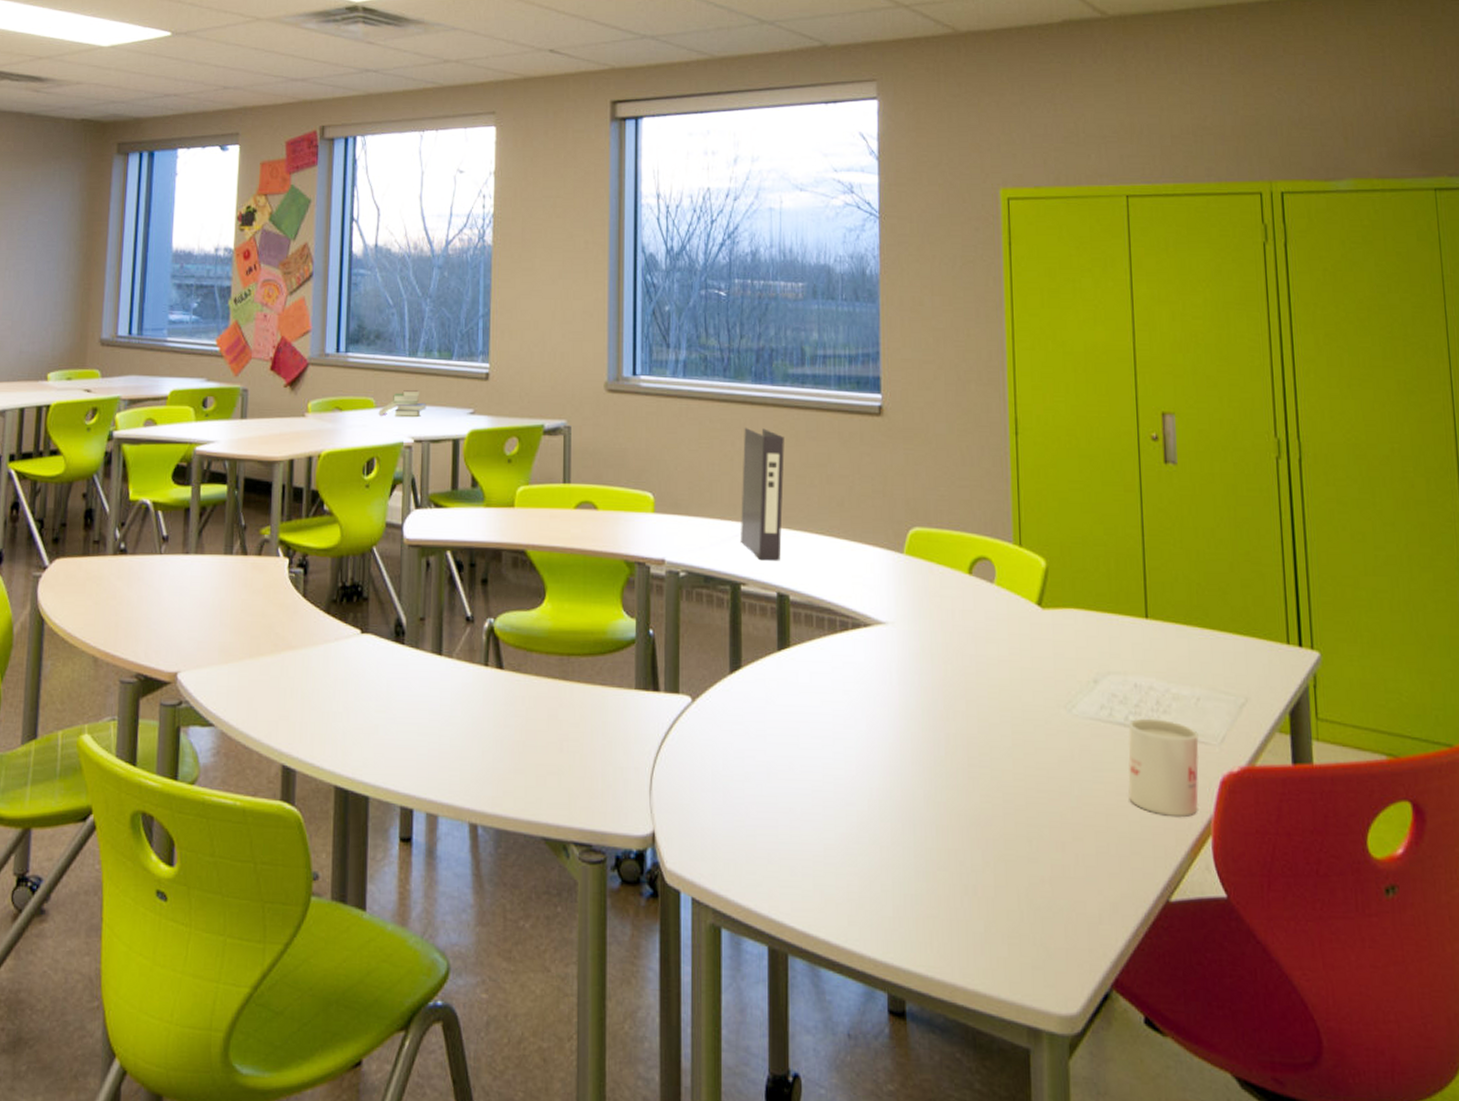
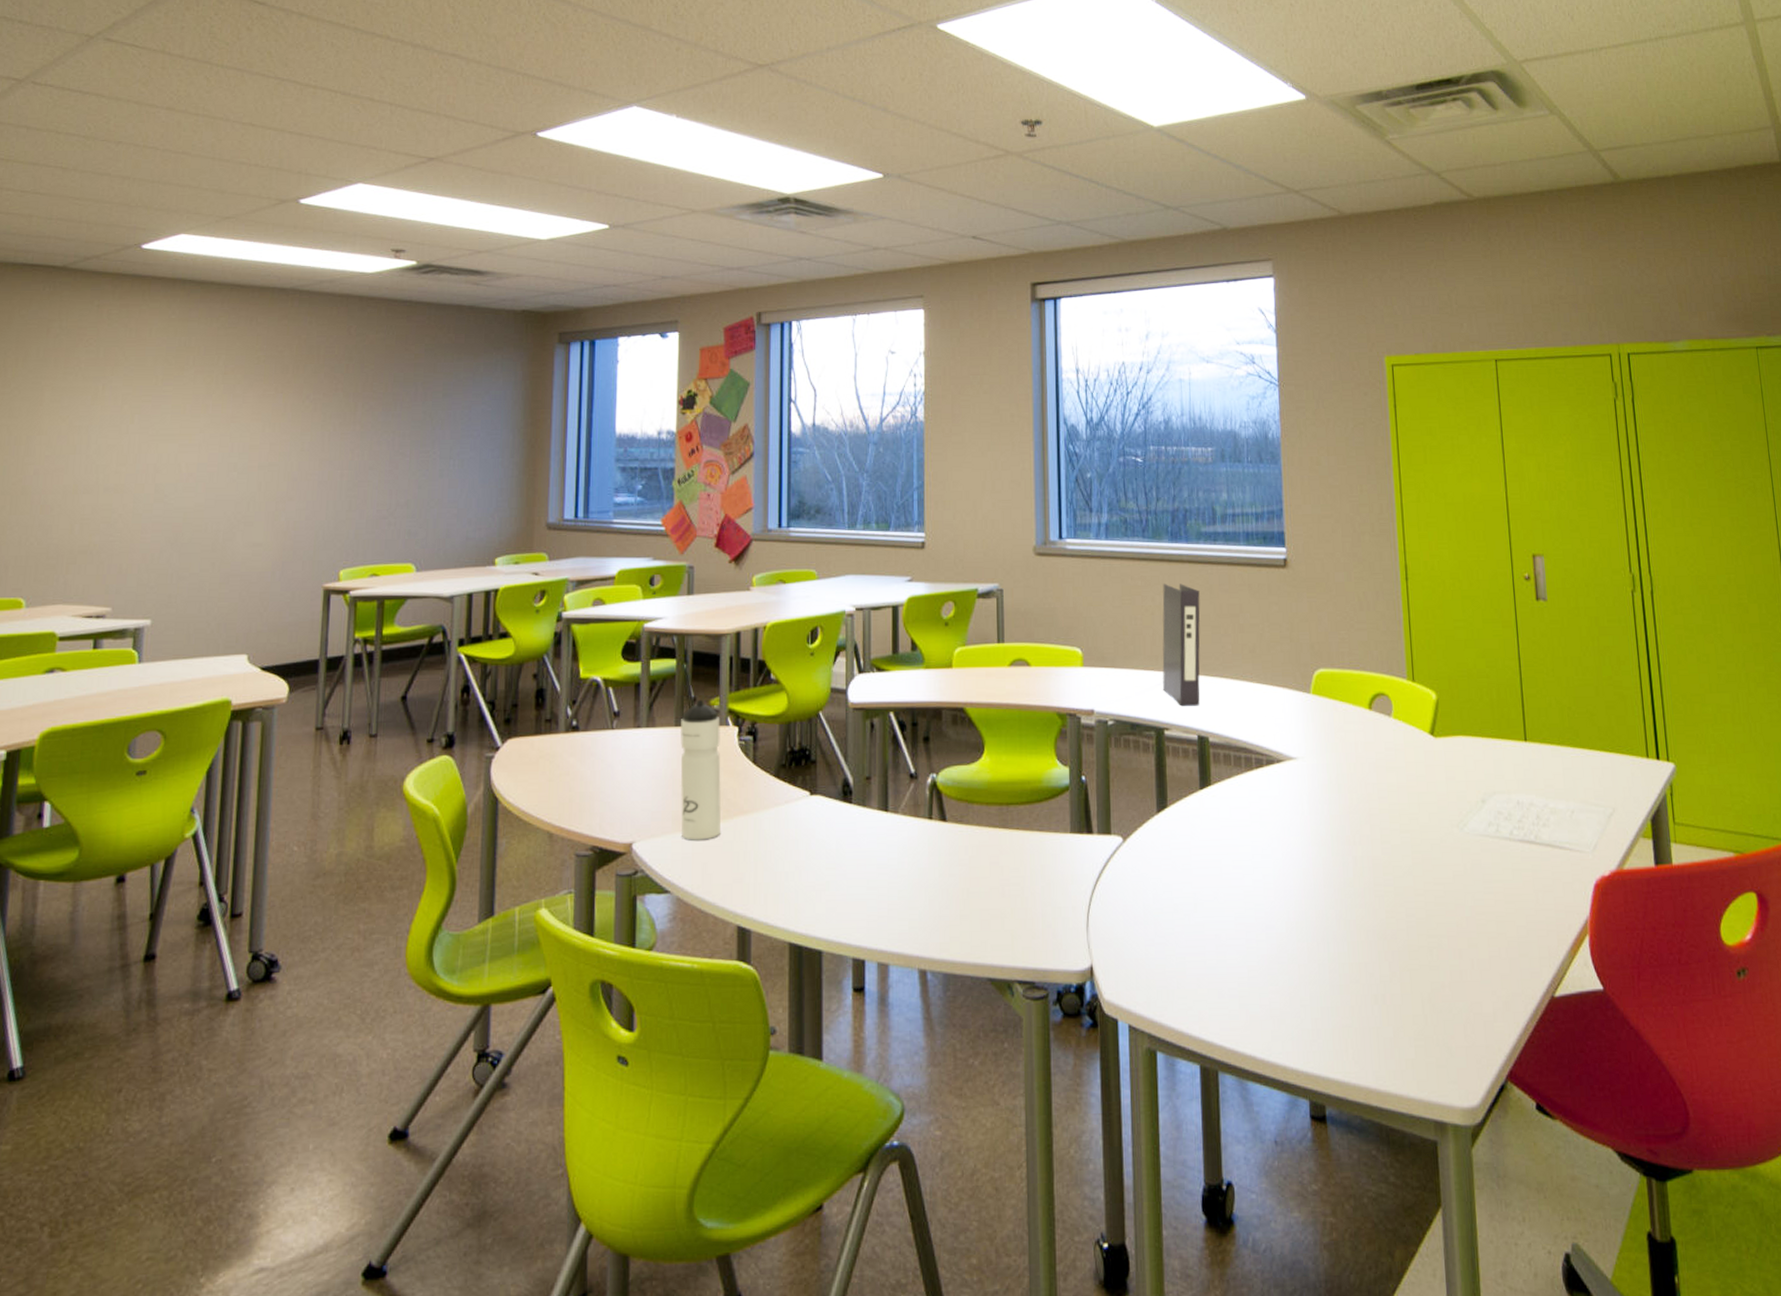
water bottle: none [227,527,271,674] -> present [680,699,722,840]
book: present [378,389,427,418] -> none [820,560,866,588]
mug: present [1128,718,1199,817] -> none [1513,832,1577,919]

